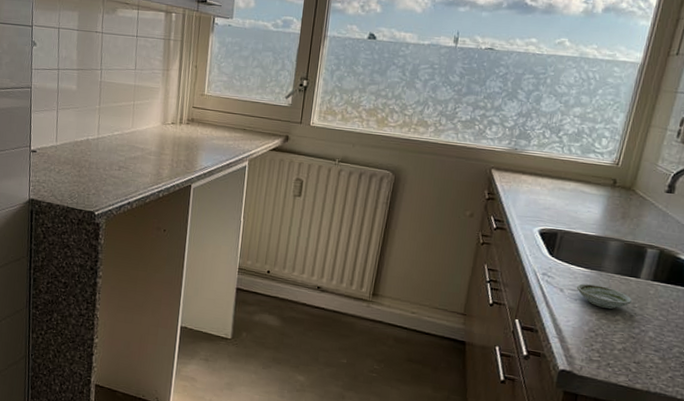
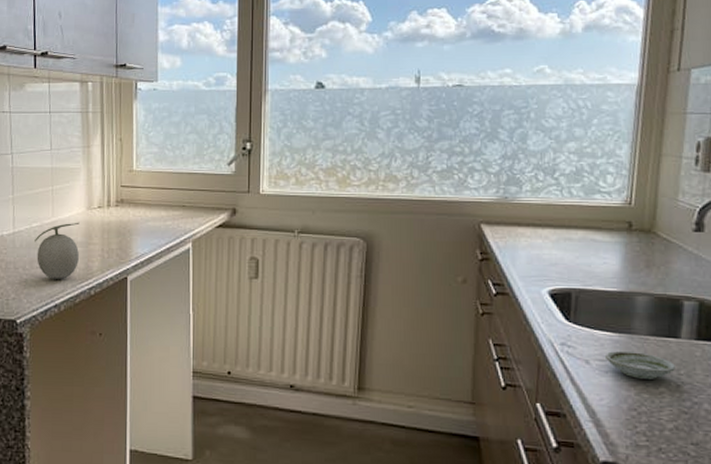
fruit: none [115,134,155,182] -> present [35,222,80,279]

